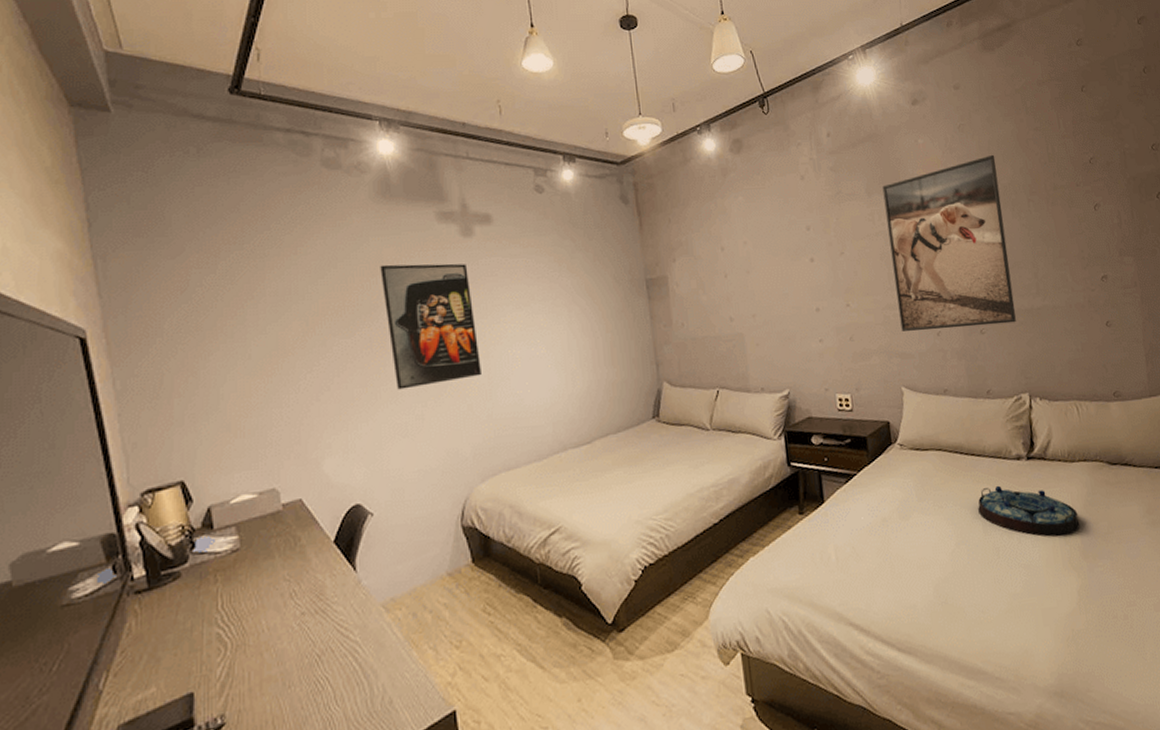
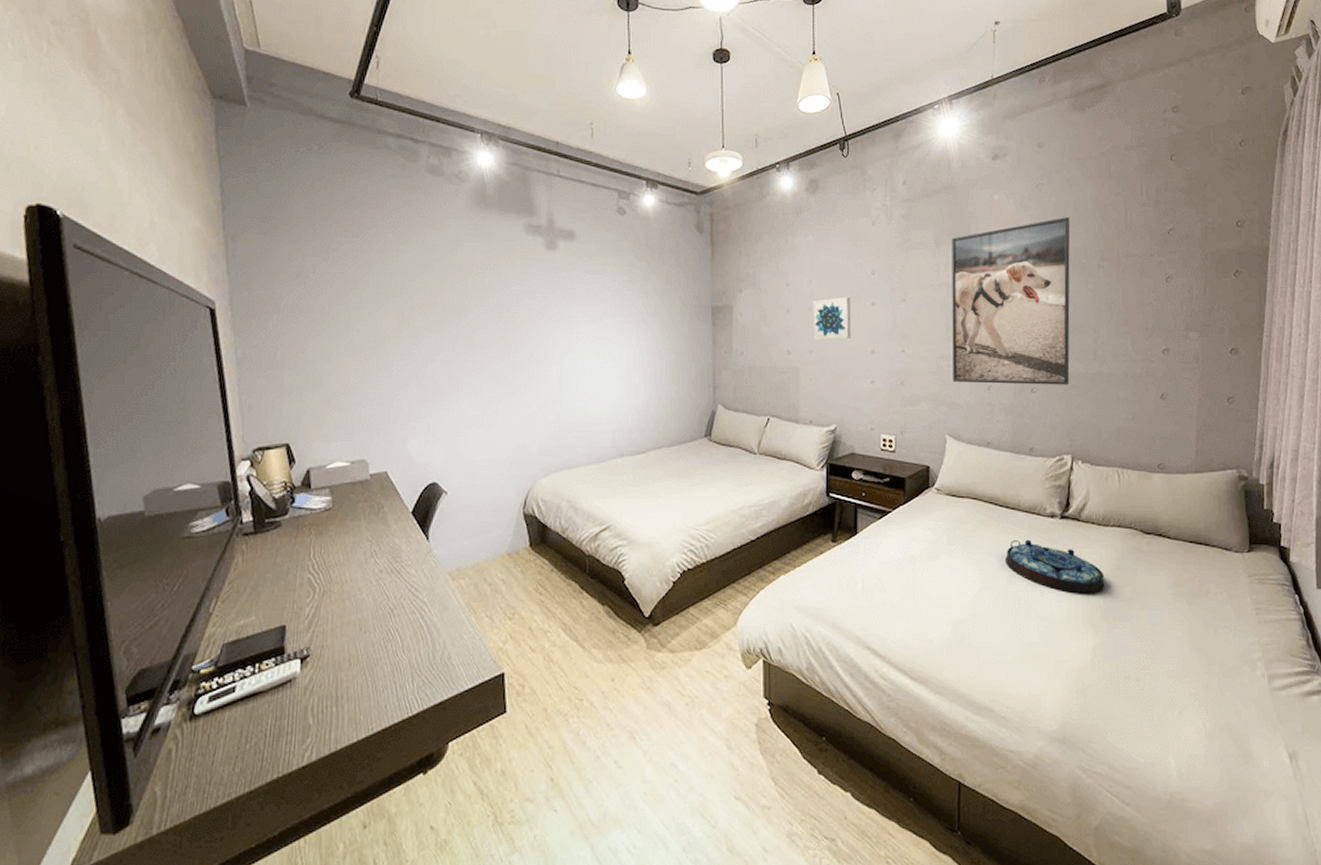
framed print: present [380,263,481,390] -> none [470,269,553,385]
wall art: none [750,255,793,304] -> present [813,296,851,341]

